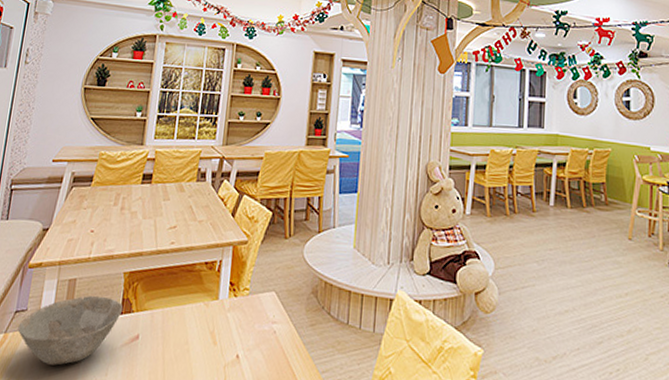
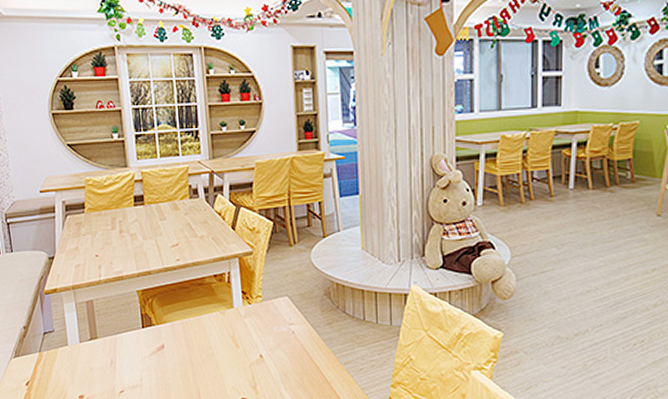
ceramic bowl: present [18,296,123,366] -> none [50,314,144,375]

